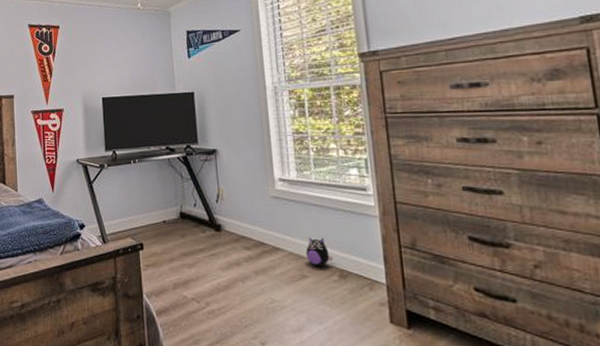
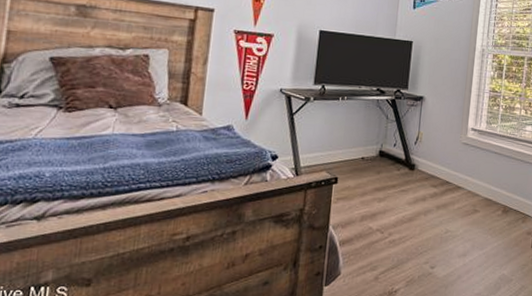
plush toy: present [305,237,334,266] -> none [481,178,502,203]

